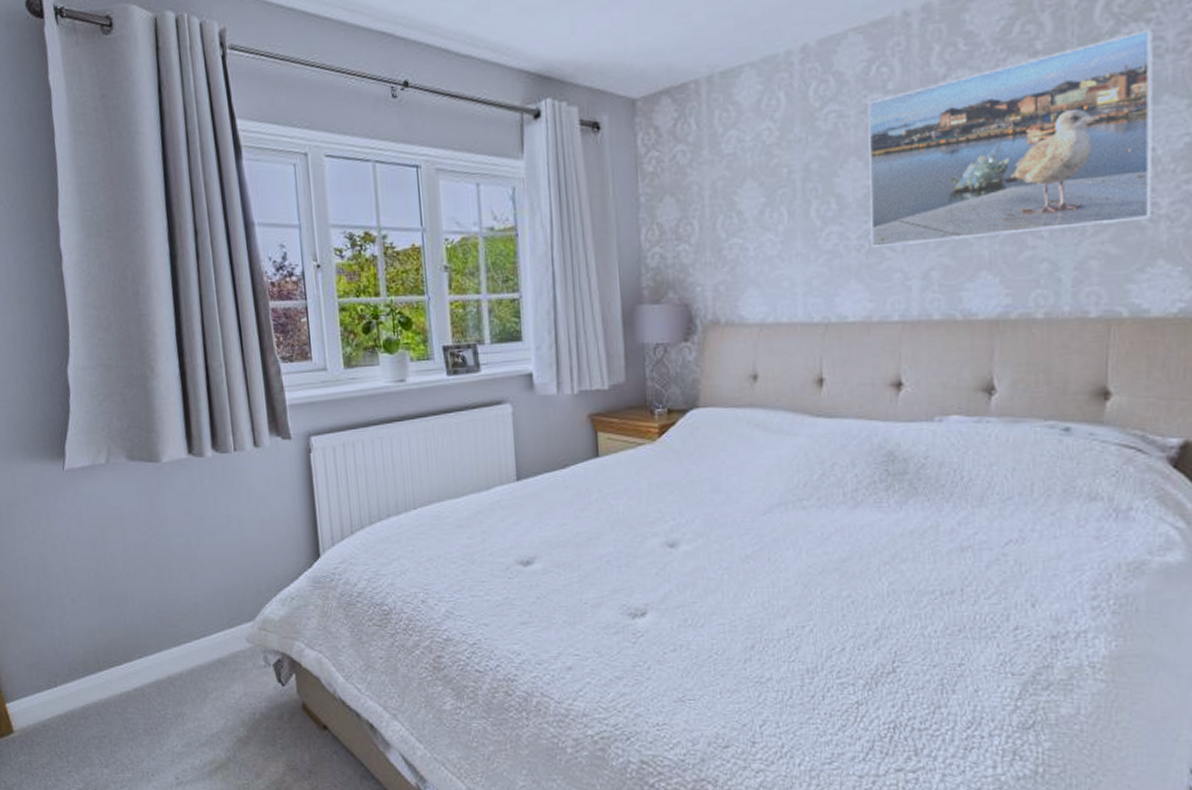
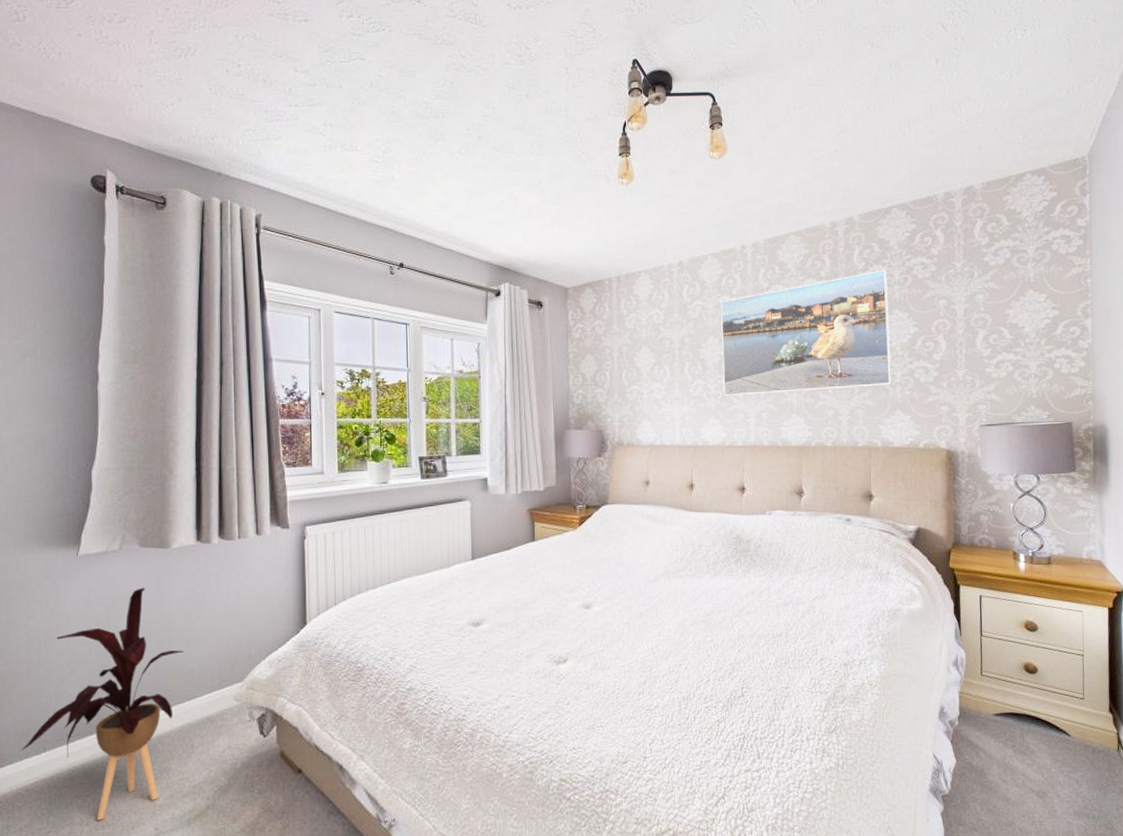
house plant: none [33,508,188,764] -> present [21,587,185,821]

